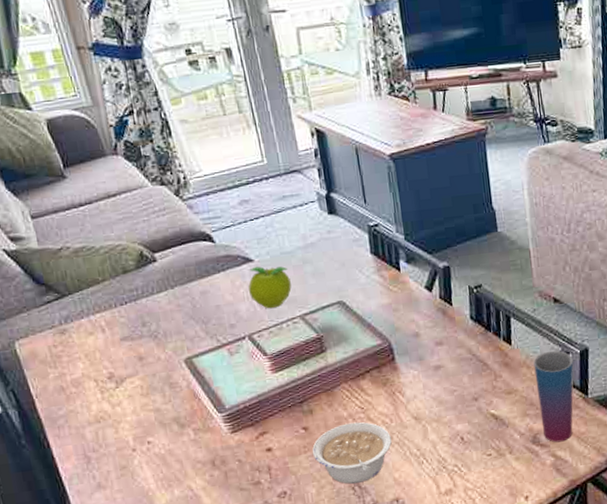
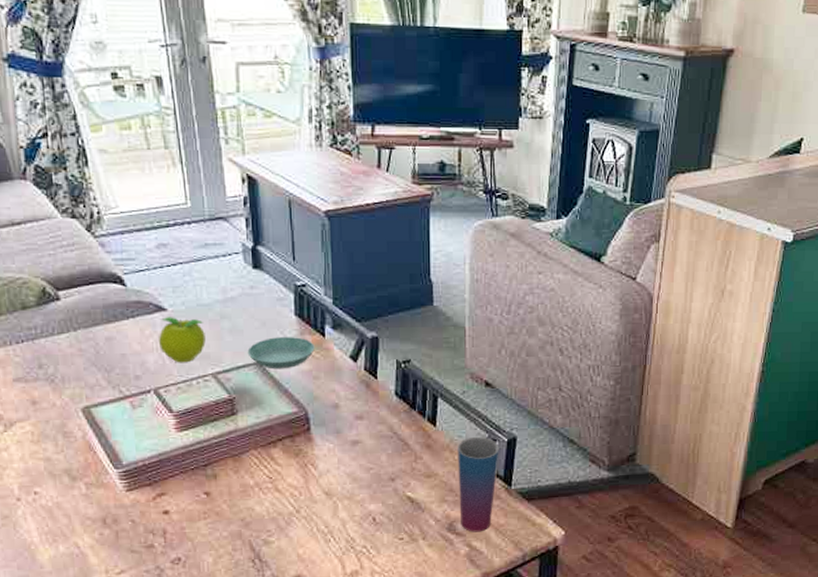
legume: present [312,422,392,484] -> none [212,492,299,556]
saucer: none [330,273,392,306] -> present [247,337,315,370]

